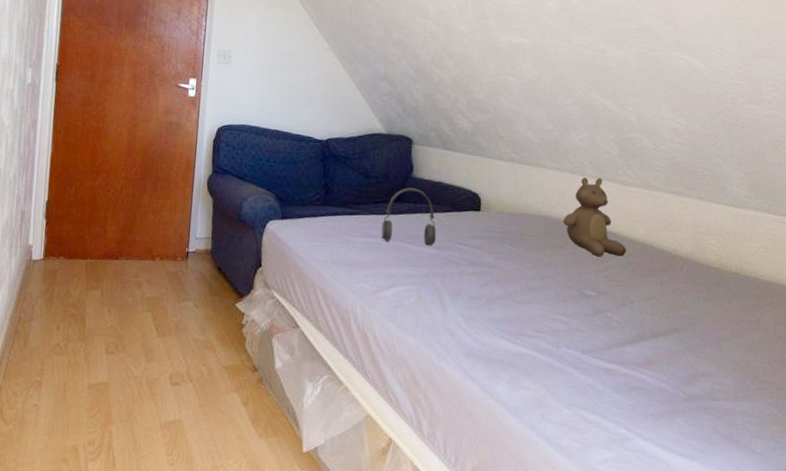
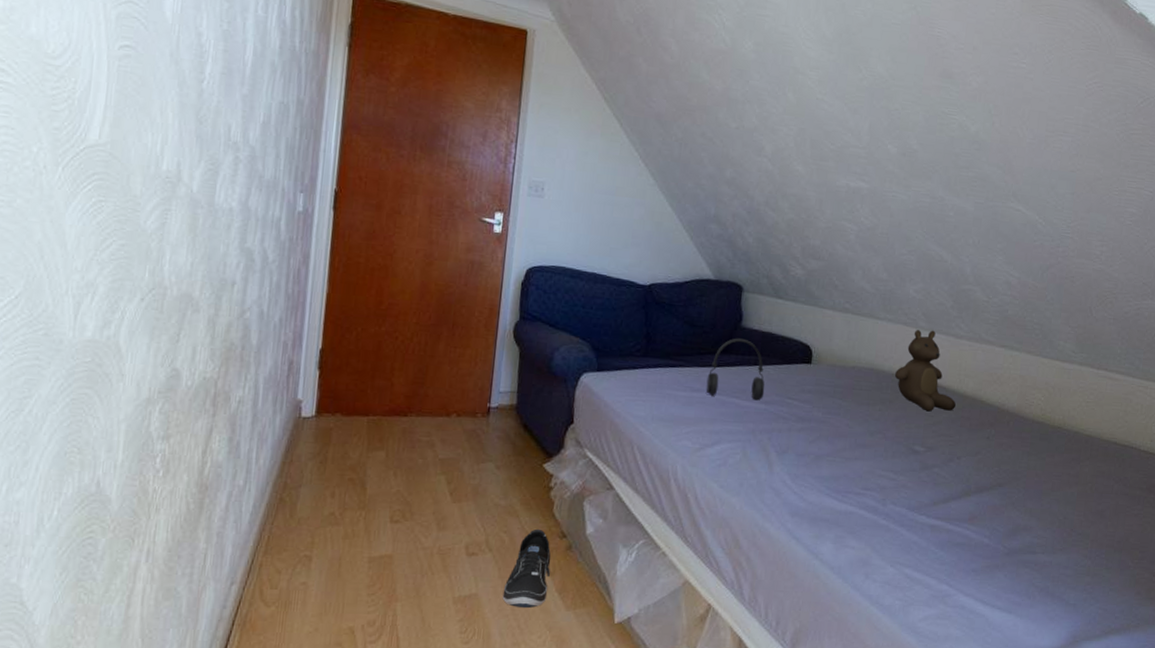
shoe: none [202,362,245,435] -> present [502,528,551,609]

